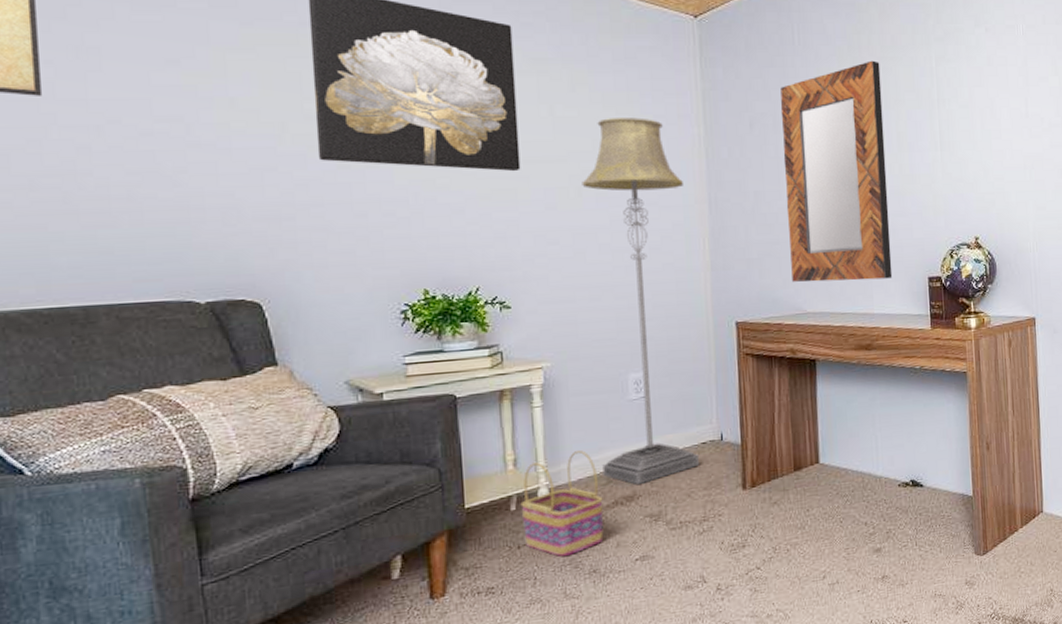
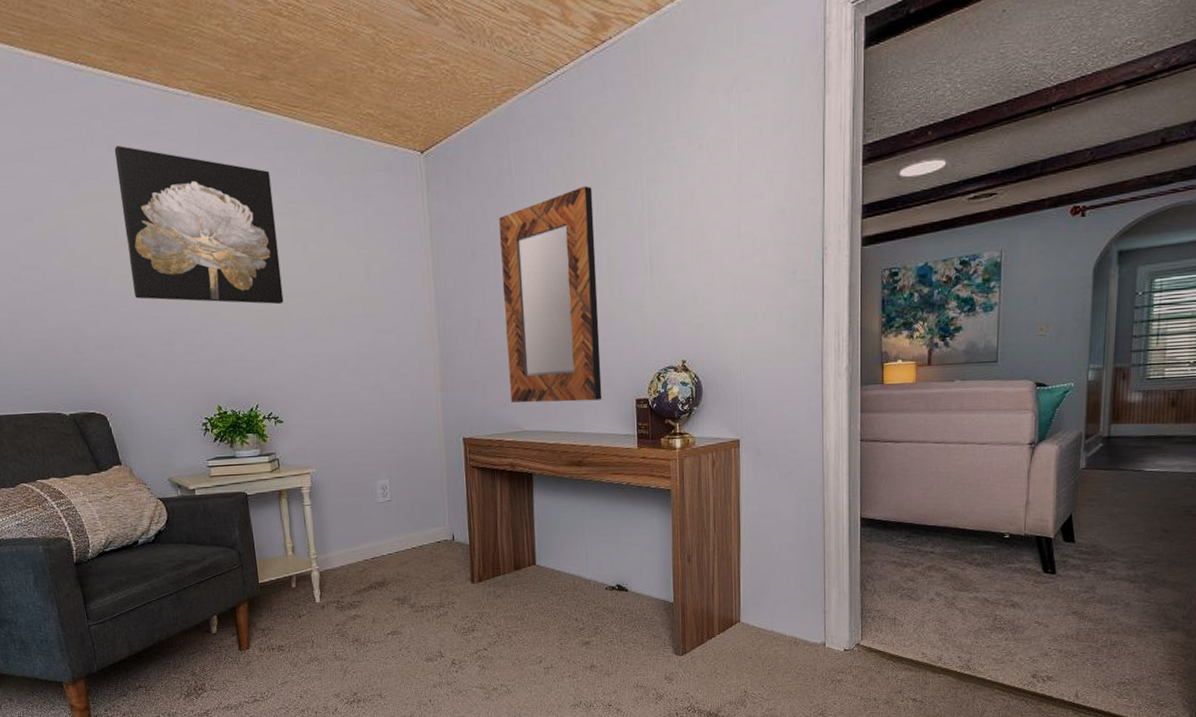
basket: present [520,450,604,557] -> none [299,543,362,627]
floor lamp: present [582,118,700,485] -> none [332,252,436,574]

